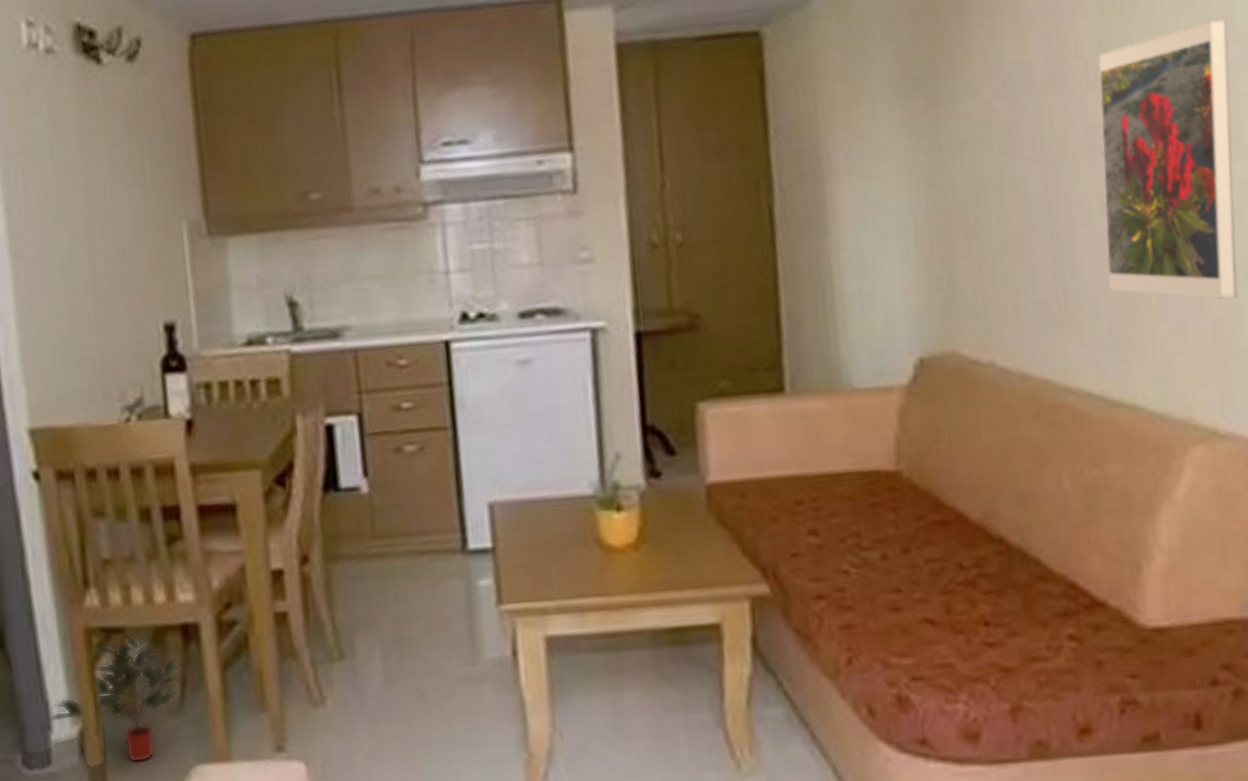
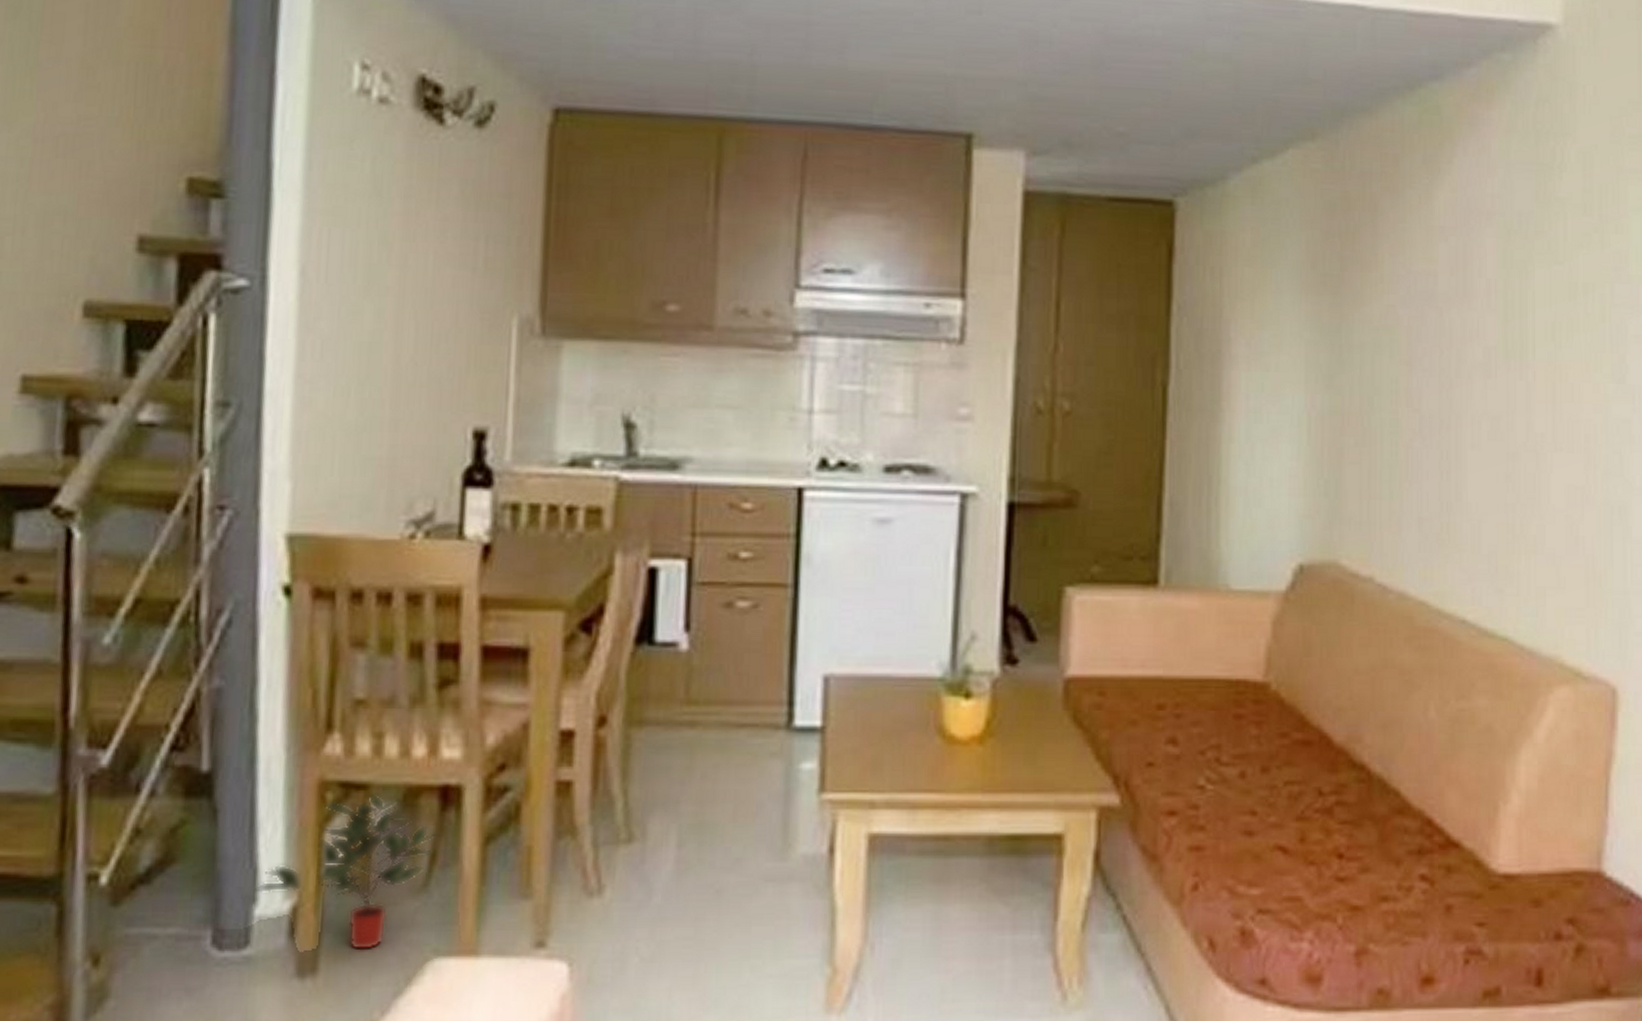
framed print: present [1098,18,1238,300] -> none [1491,257,1623,539]

